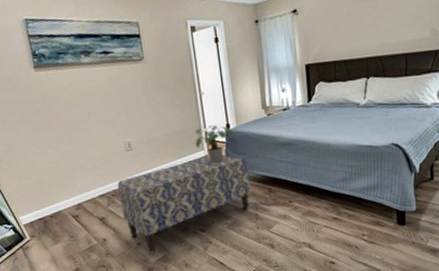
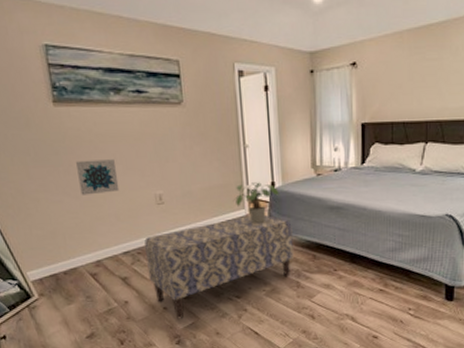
wall art: none [56,113,94,147] -> present [76,159,120,195]

